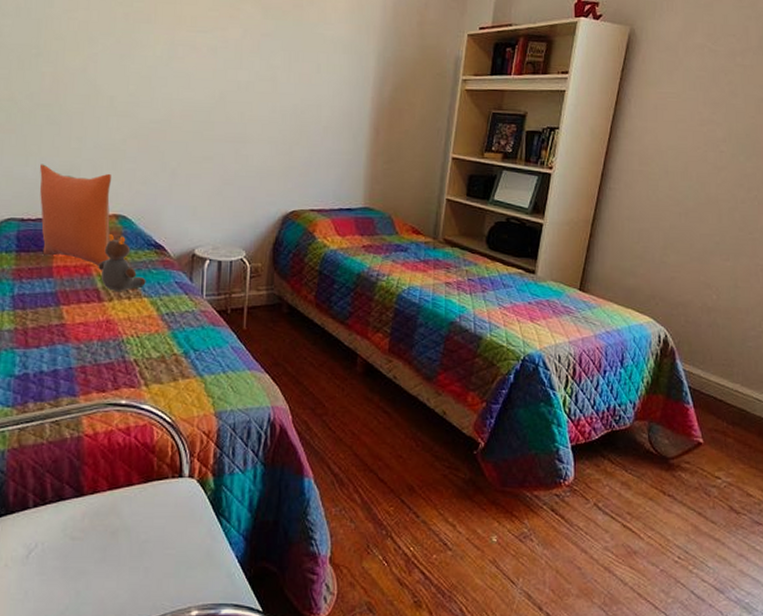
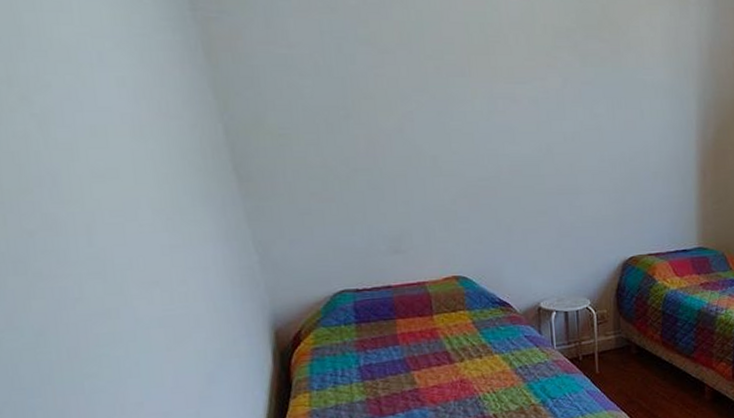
pillow: present [40,164,111,266] -> none [368,231,455,329]
teddy bear: present [98,233,146,293] -> none [444,295,496,352]

